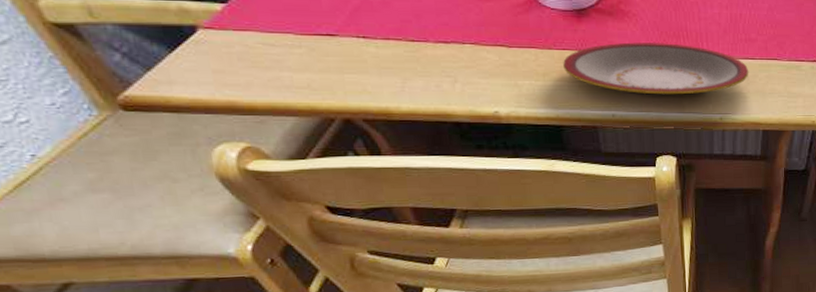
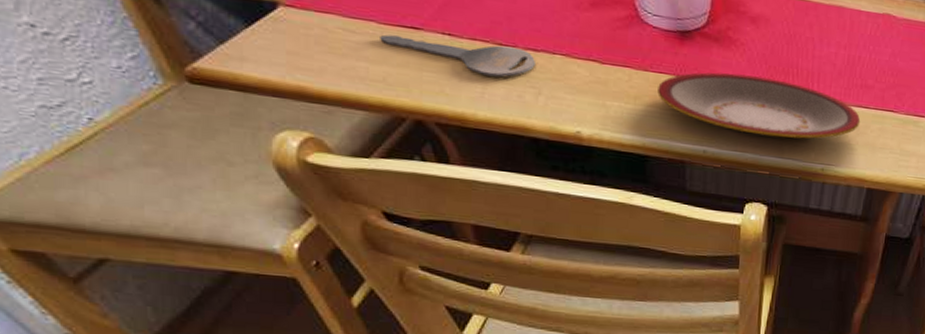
key: none [298,42,448,71] -> present [380,34,535,77]

